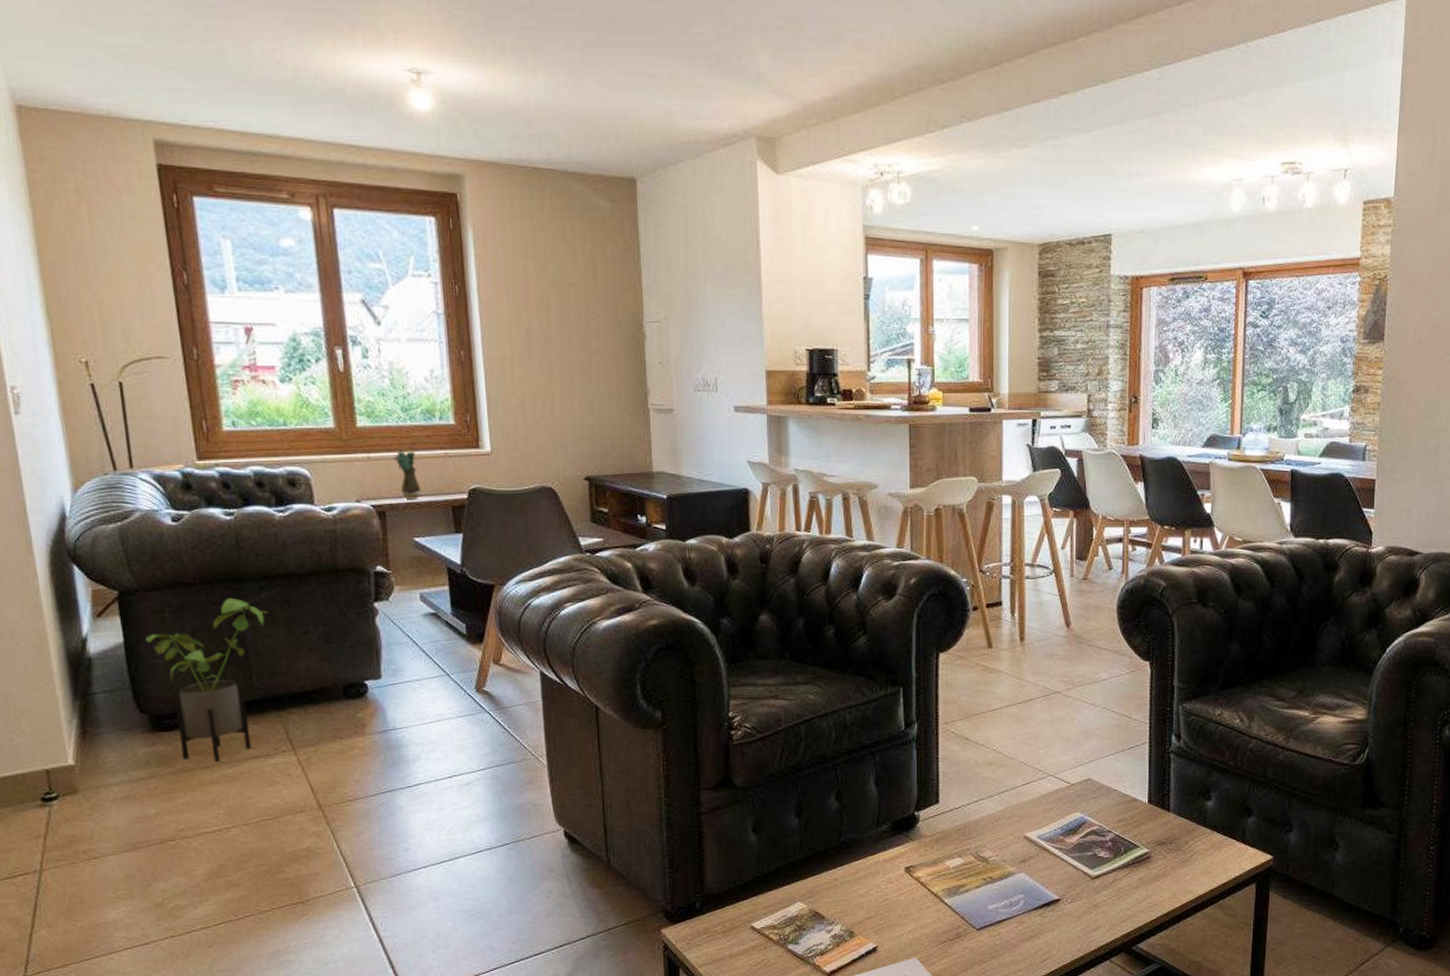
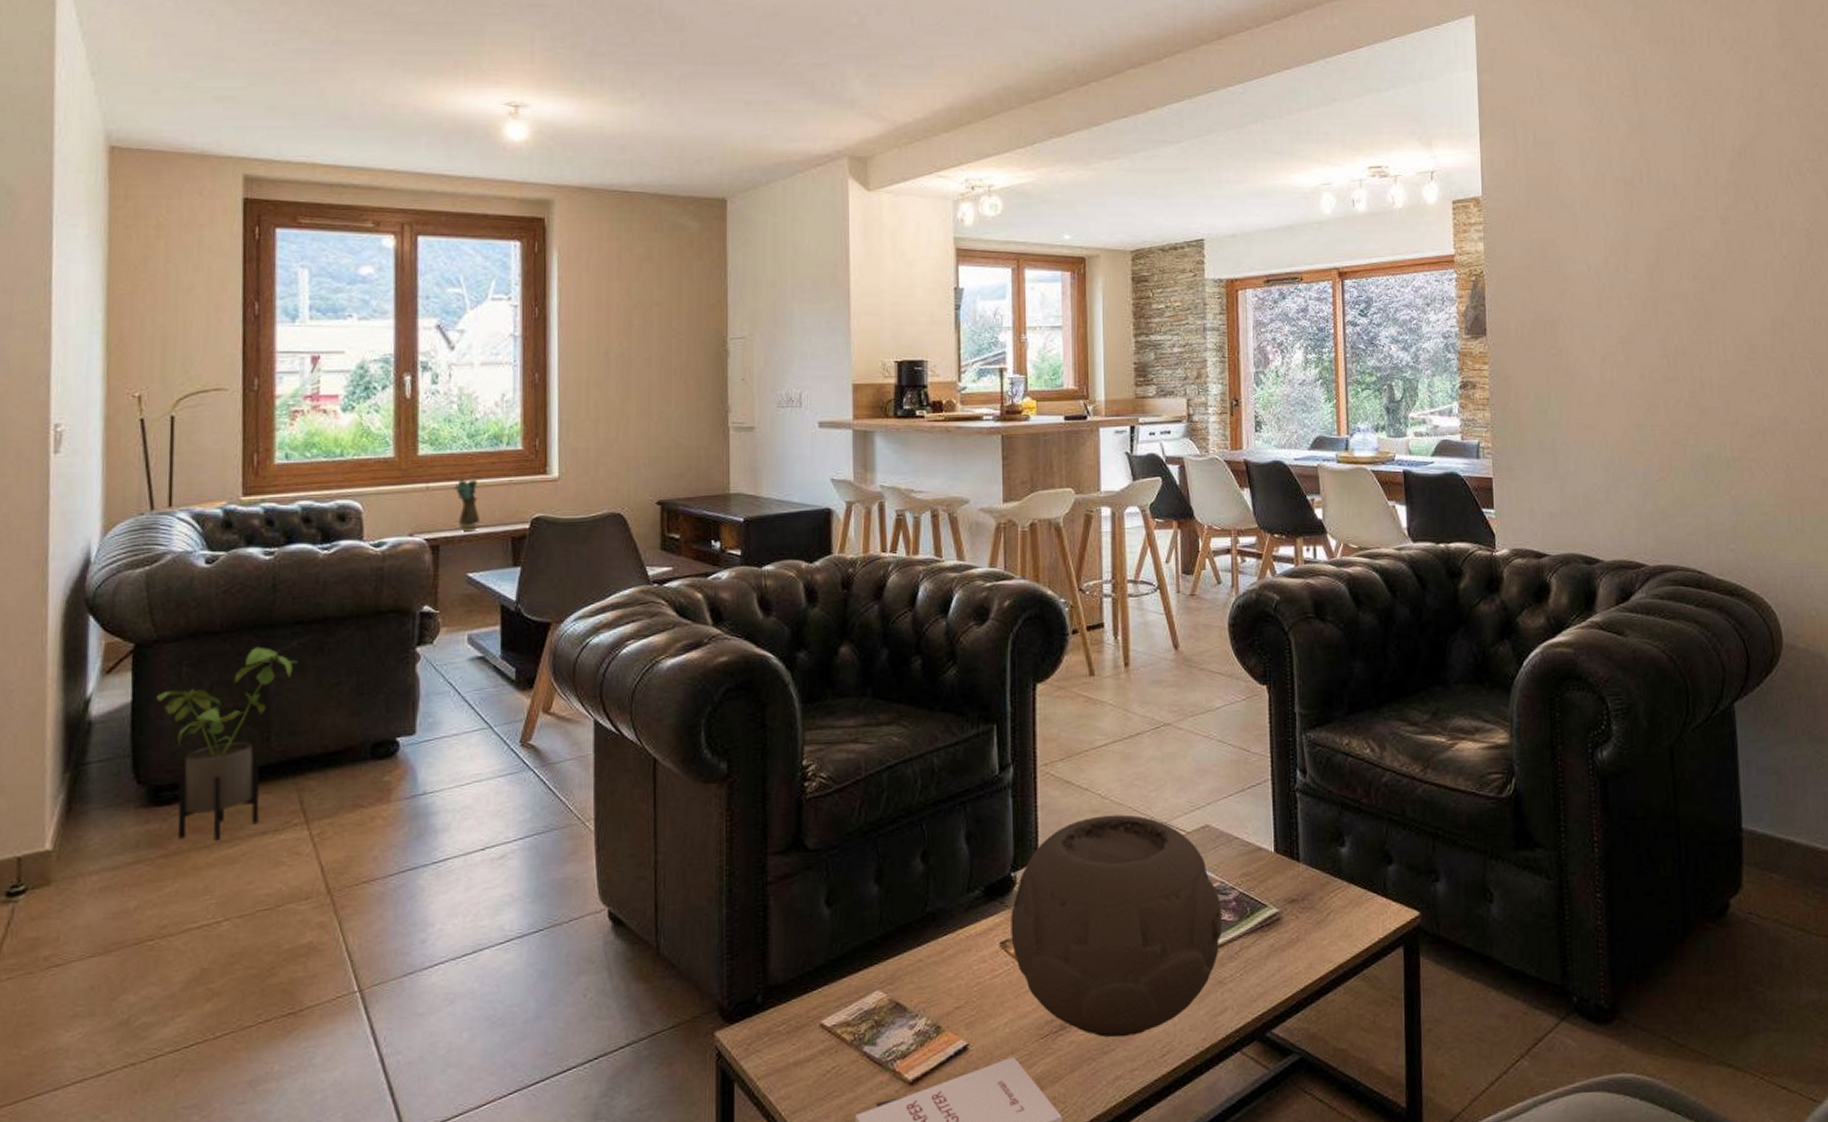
decorative bowl: none [914,767,1100,946] -> present [1011,814,1223,1038]

